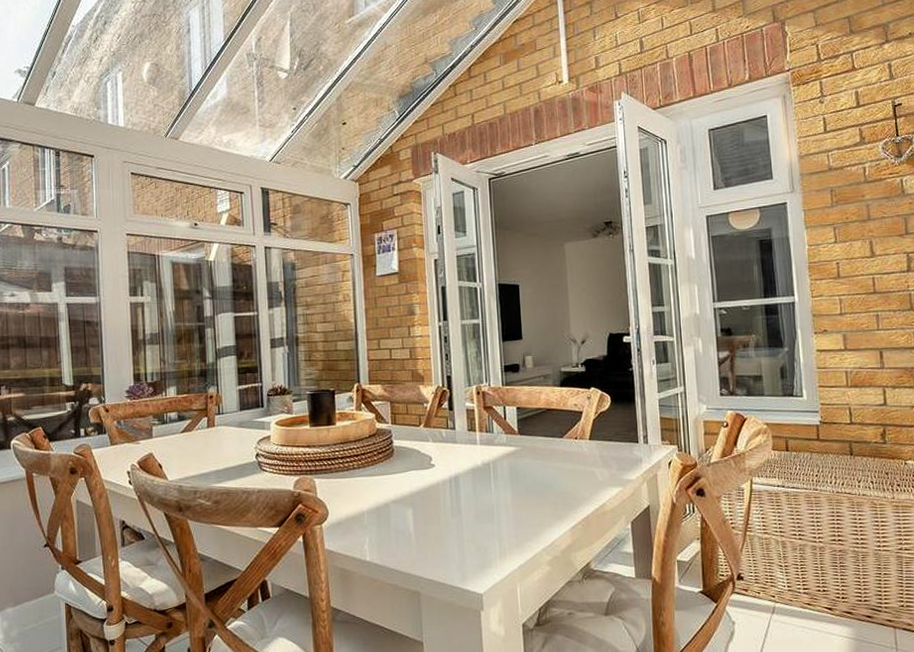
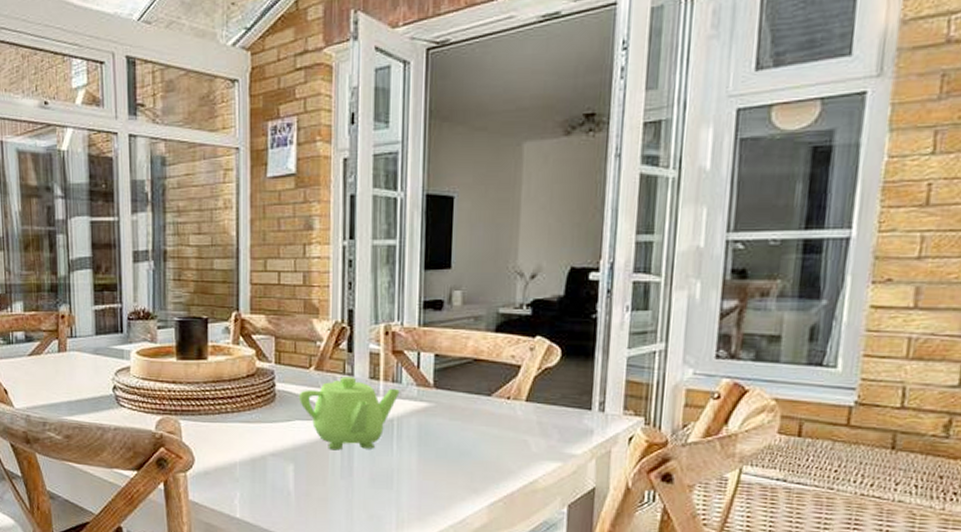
teapot: none [412,430,493,494] -> present [298,377,400,451]

